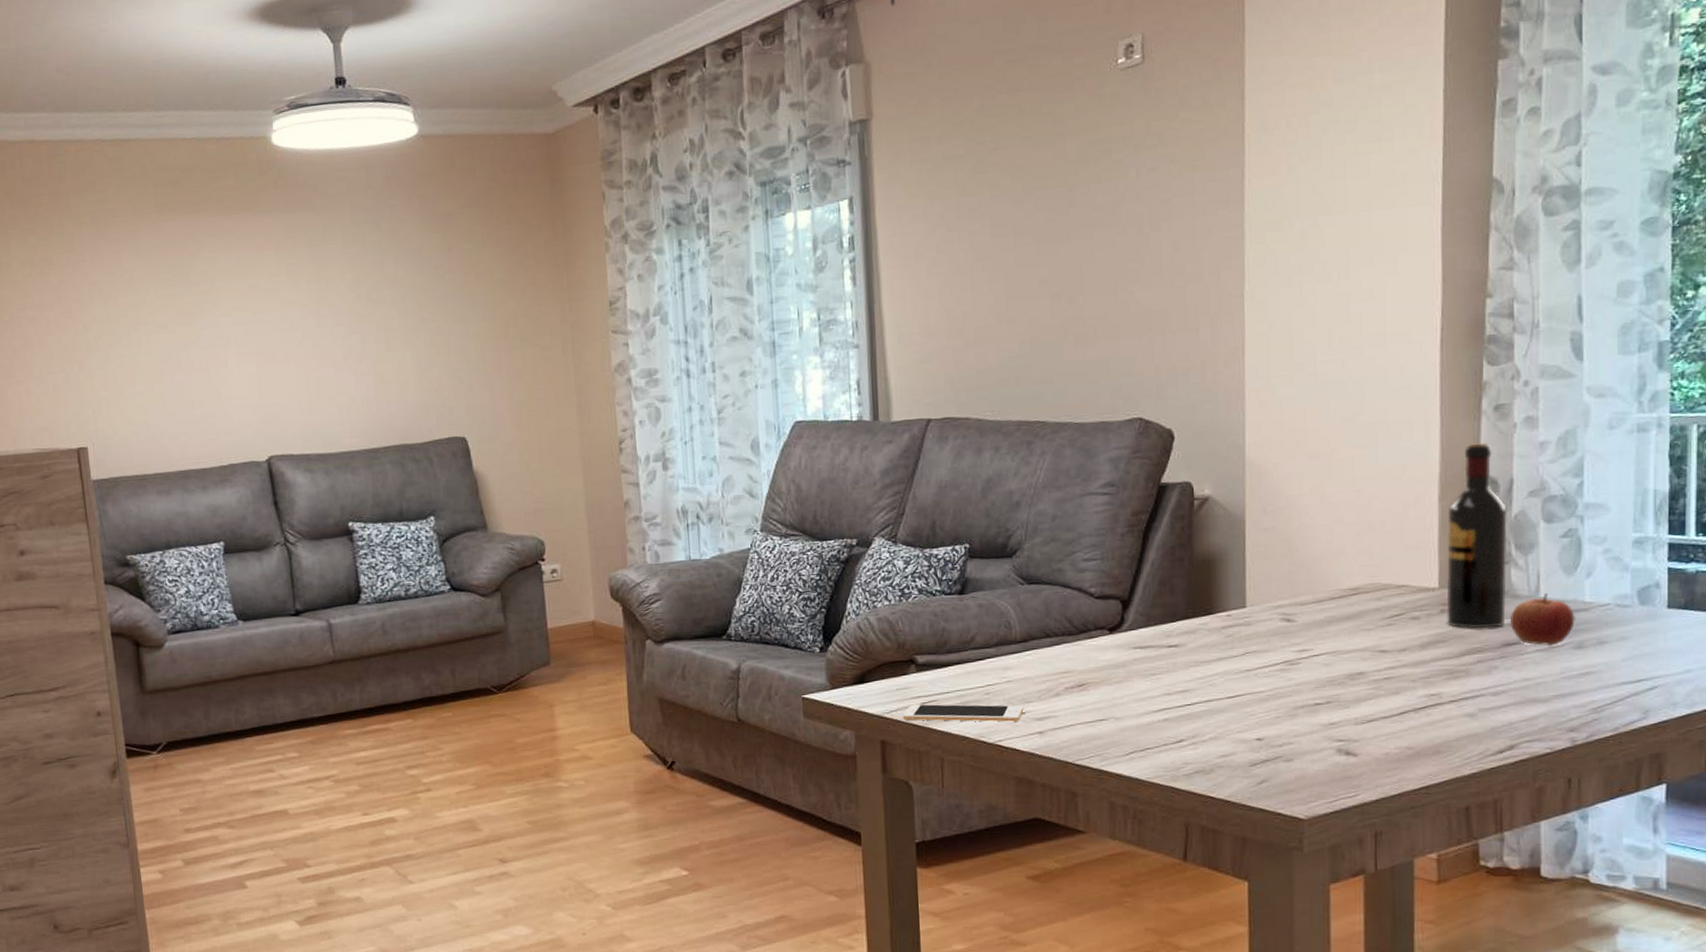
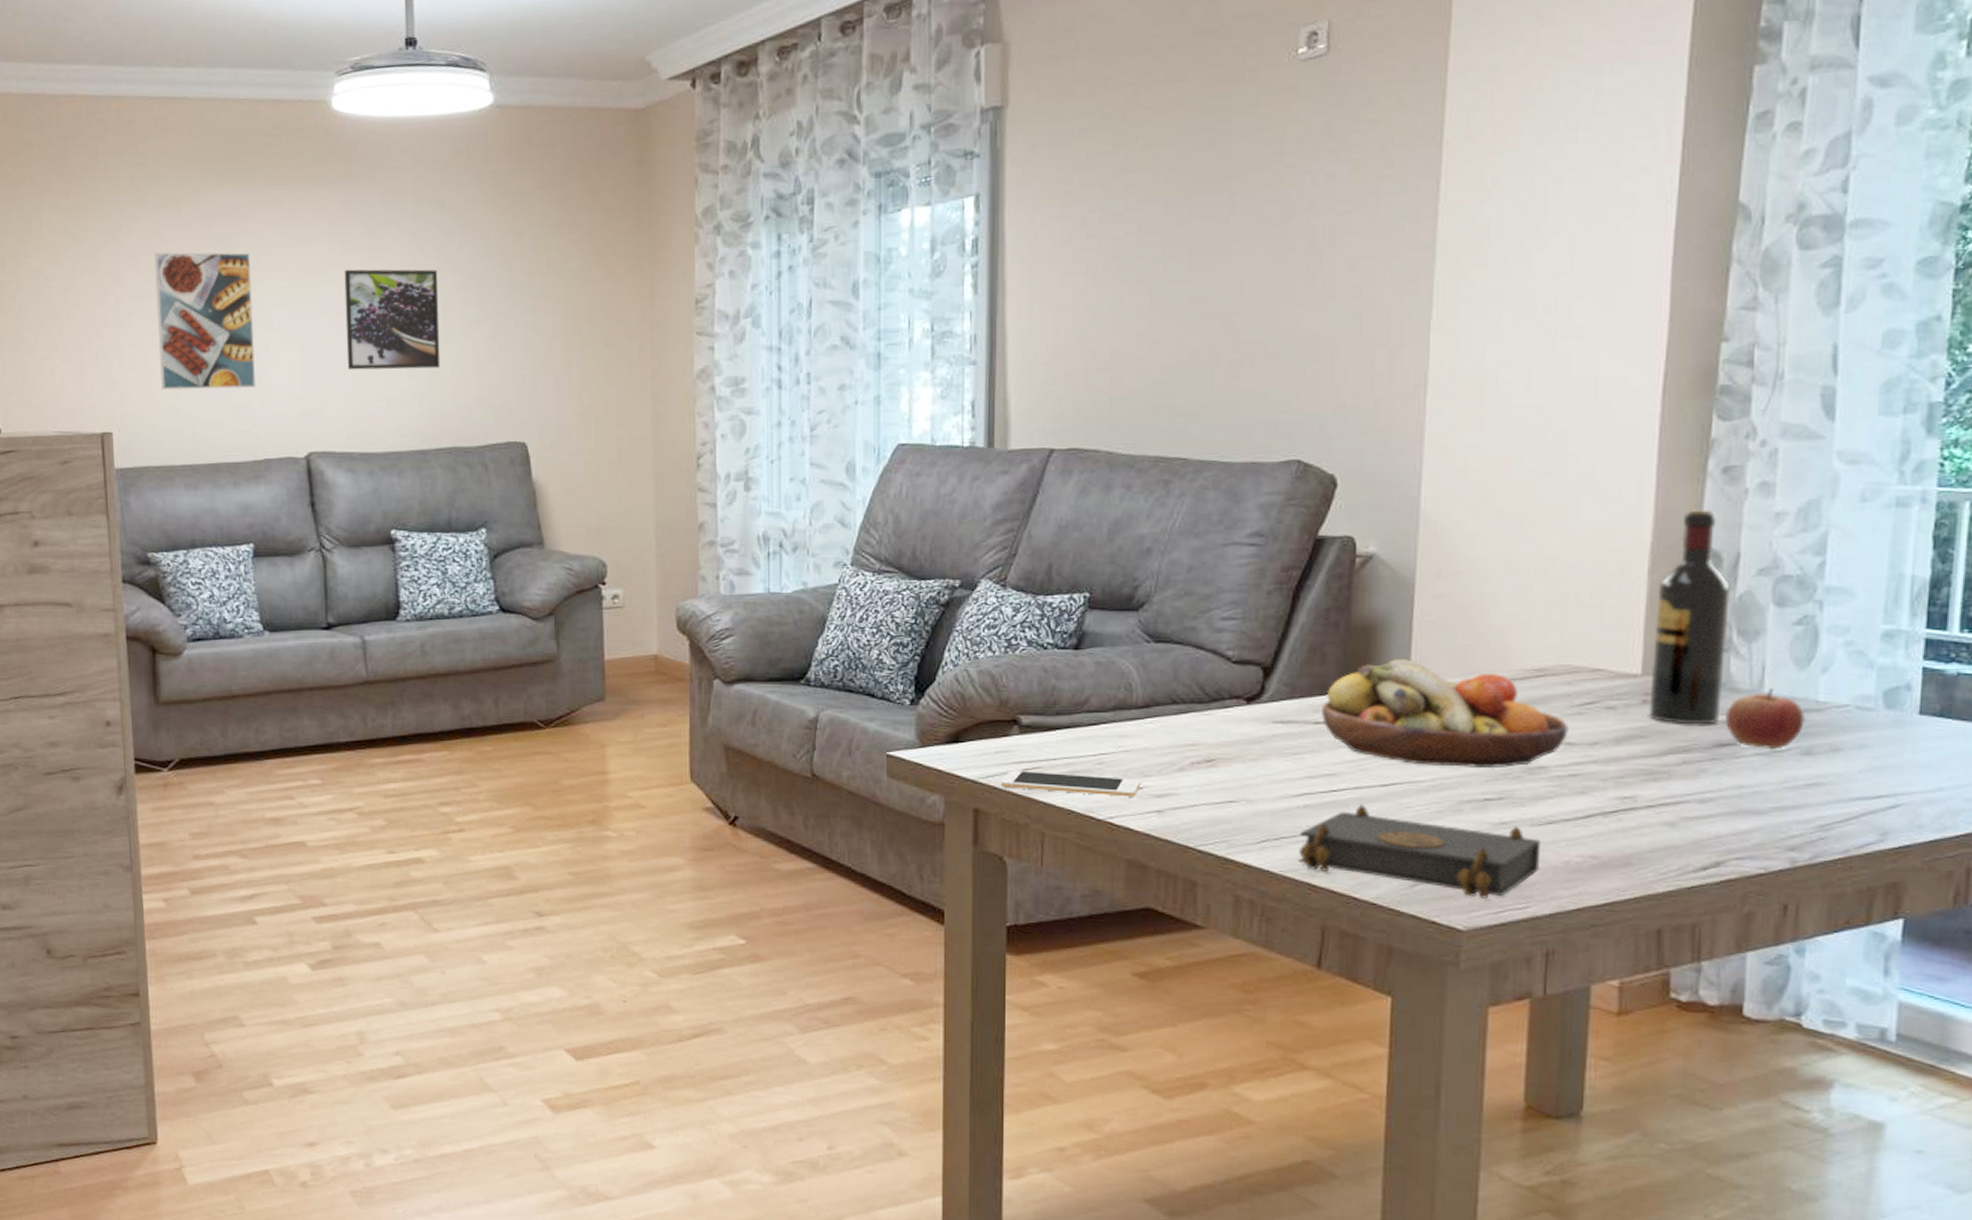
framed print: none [117,277,217,406] -> present [154,252,255,390]
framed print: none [292,285,385,380] -> present [344,269,441,371]
book: none [1161,715,1366,790] -> present [1299,804,1542,899]
fruit bowl: none [1174,586,1381,678] -> present [1322,659,1569,767]

